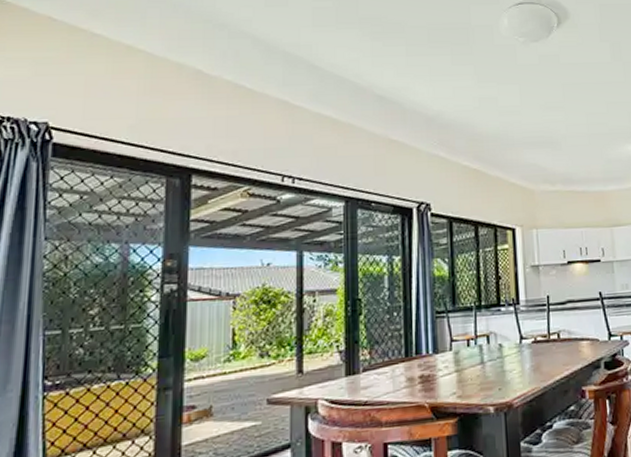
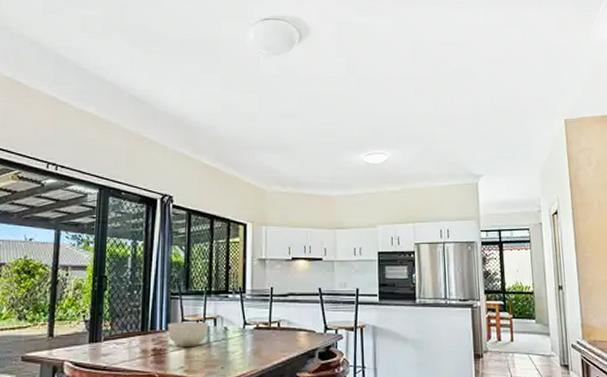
bowl: none [434,340,481,371] -> present [167,321,208,348]

